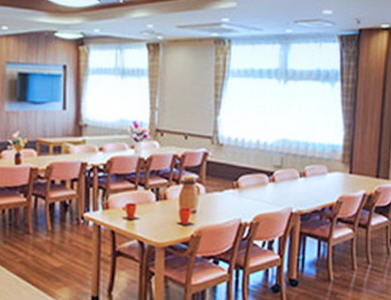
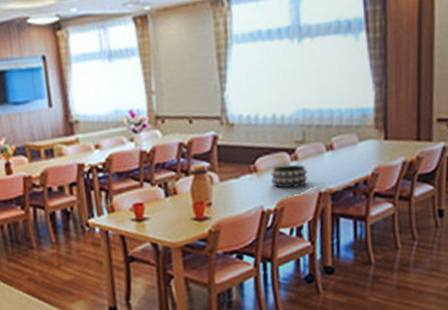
decorative bowl: none [251,185,282,206] -> present [271,164,308,189]

